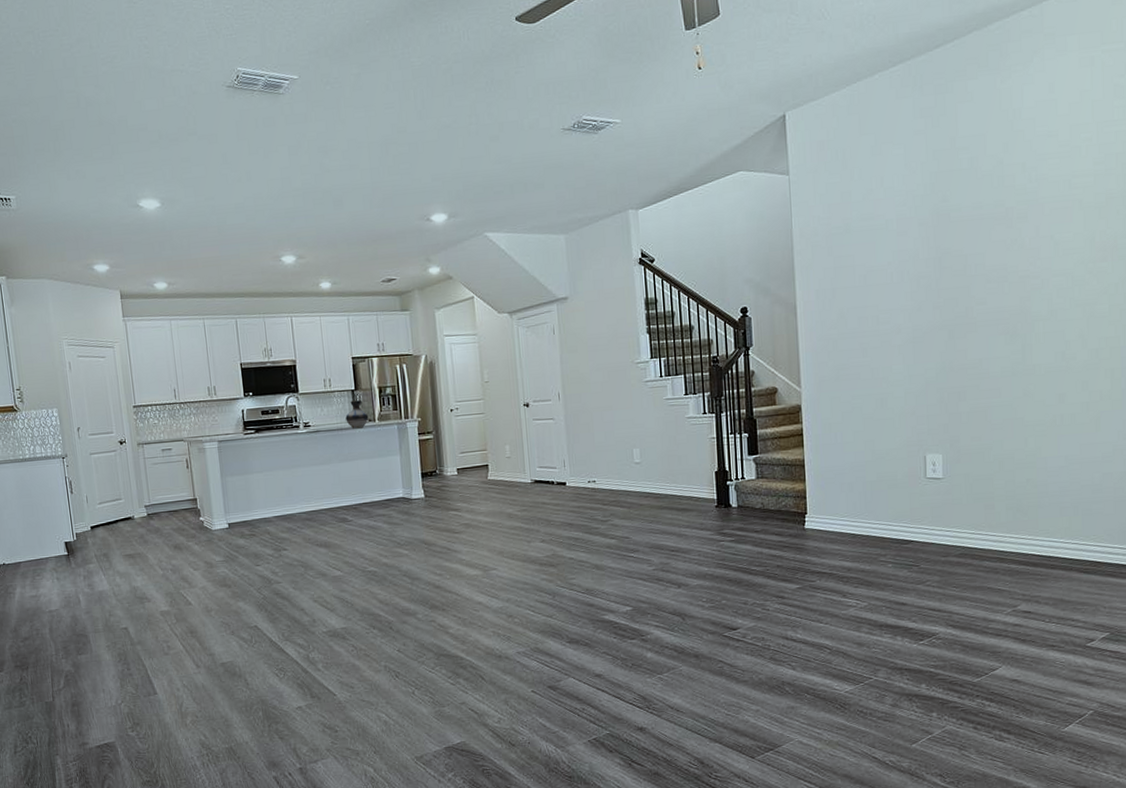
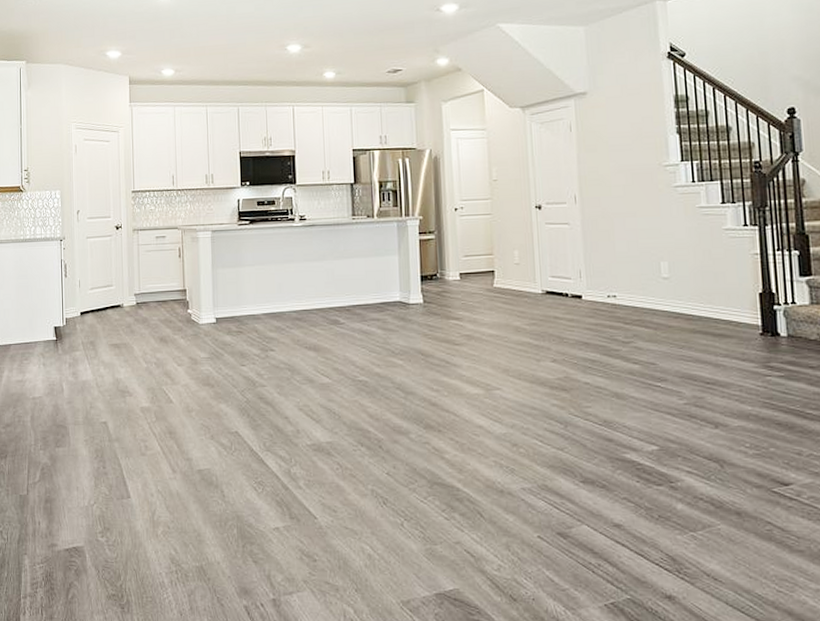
ceramic jug: present [345,400,369,429] -> none [343,194,367,225]

